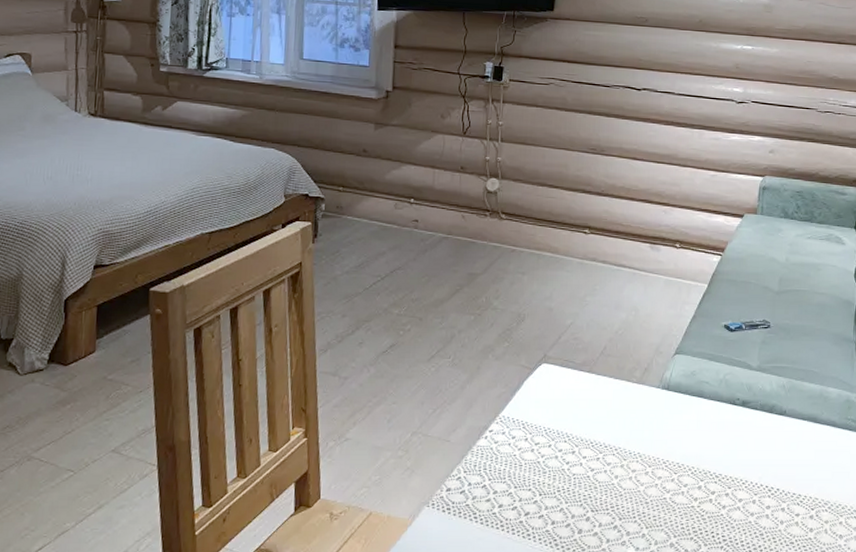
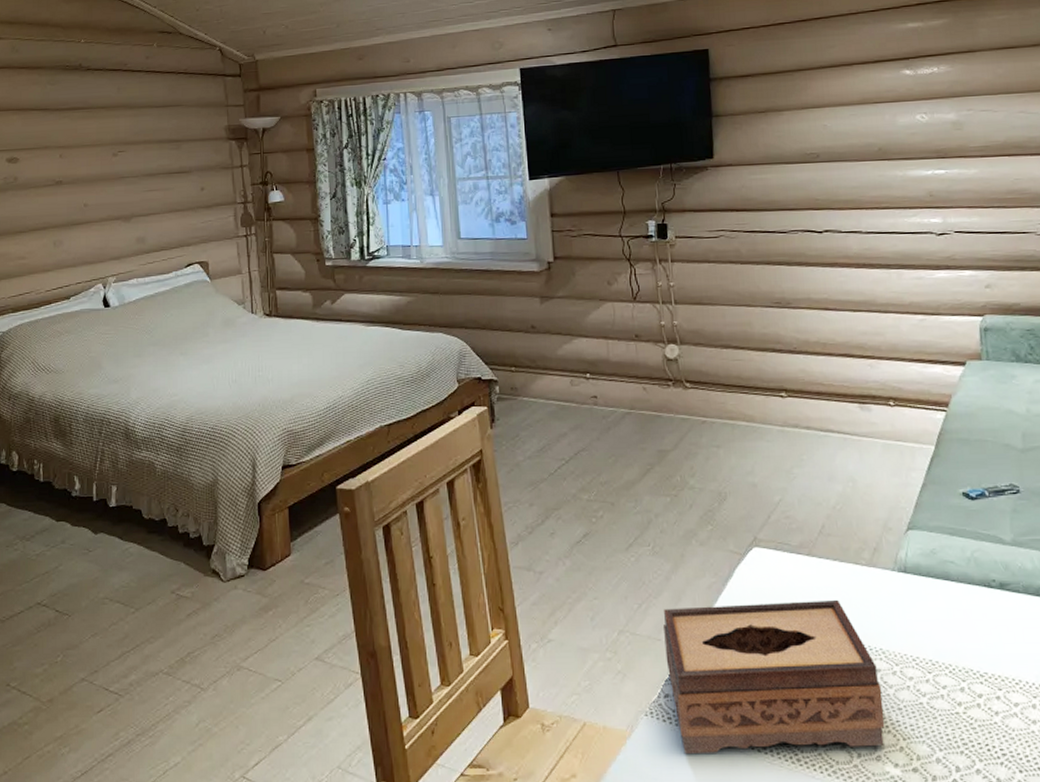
tissue box: none [452,410,634,539] -> present [664,599,885,753]

